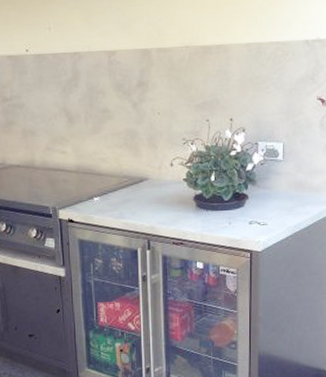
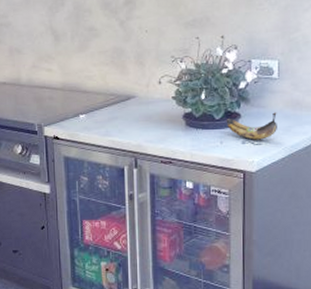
banana: none [234,193,282,220] -> present [226,112,277,140]

